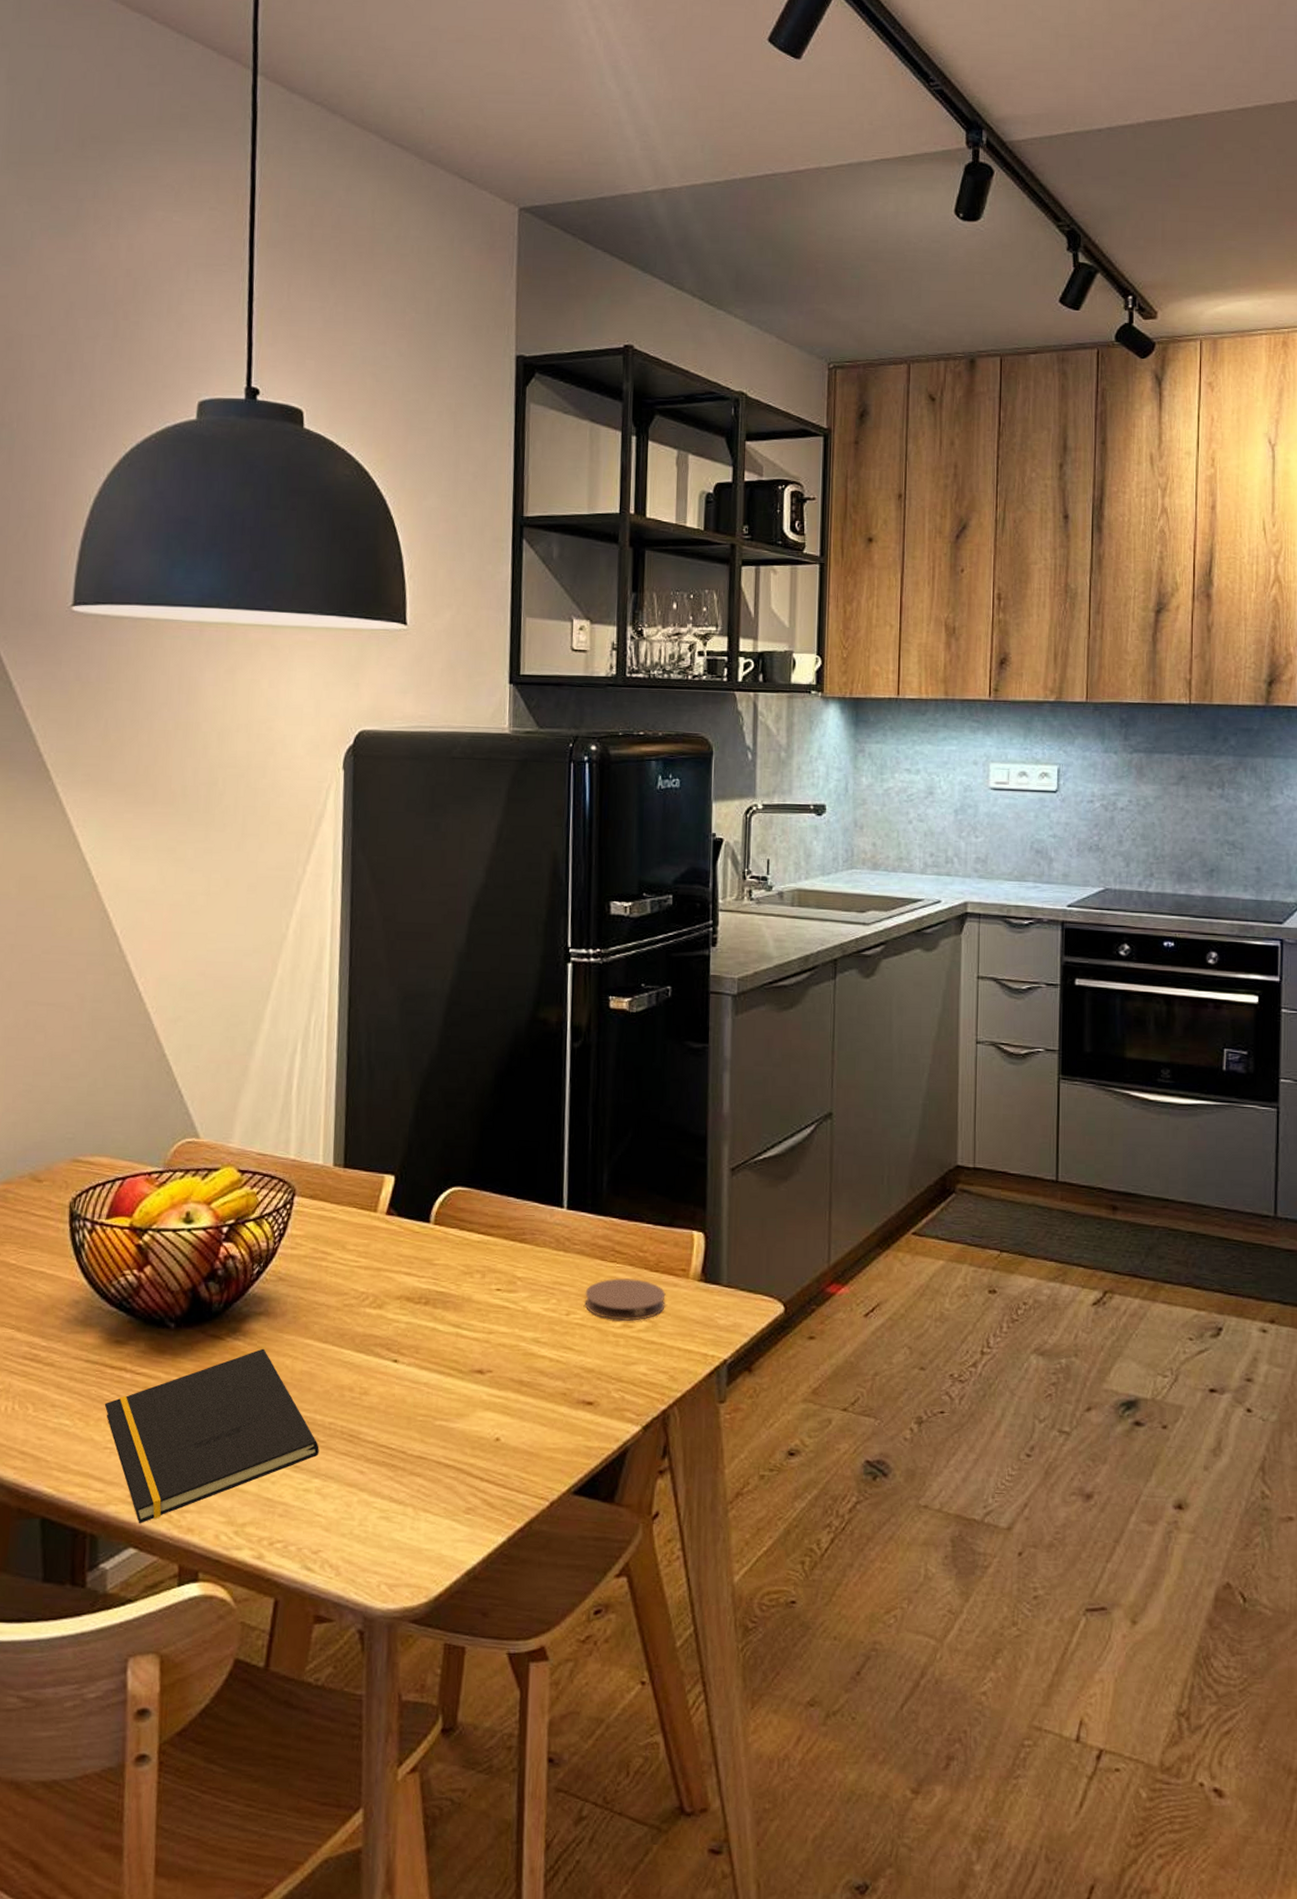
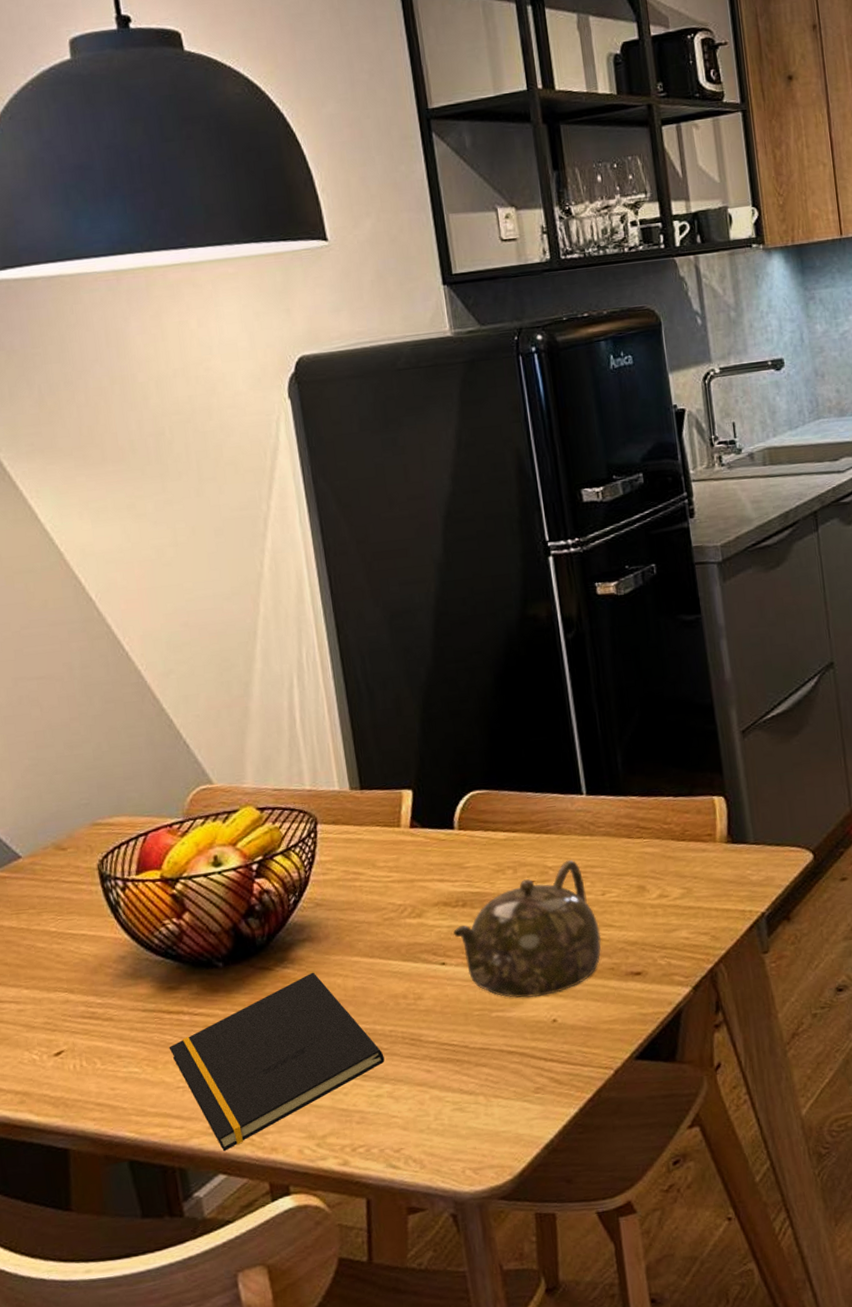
teapot: none [410,1273,559,1412] -> present [453,859,601,998]
coaster: present [585,1278,666,1321] -> none [617,850,697,893]

